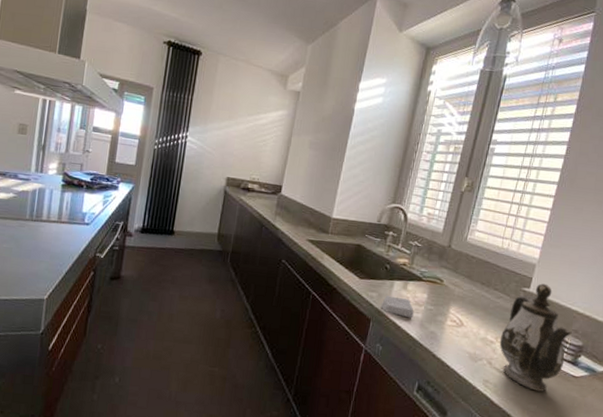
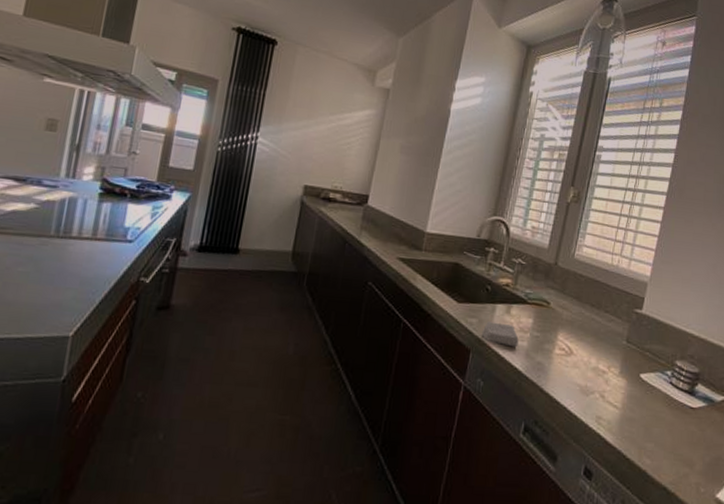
teapot: present [499,283,572,392] -> none [612,303,688,427]

